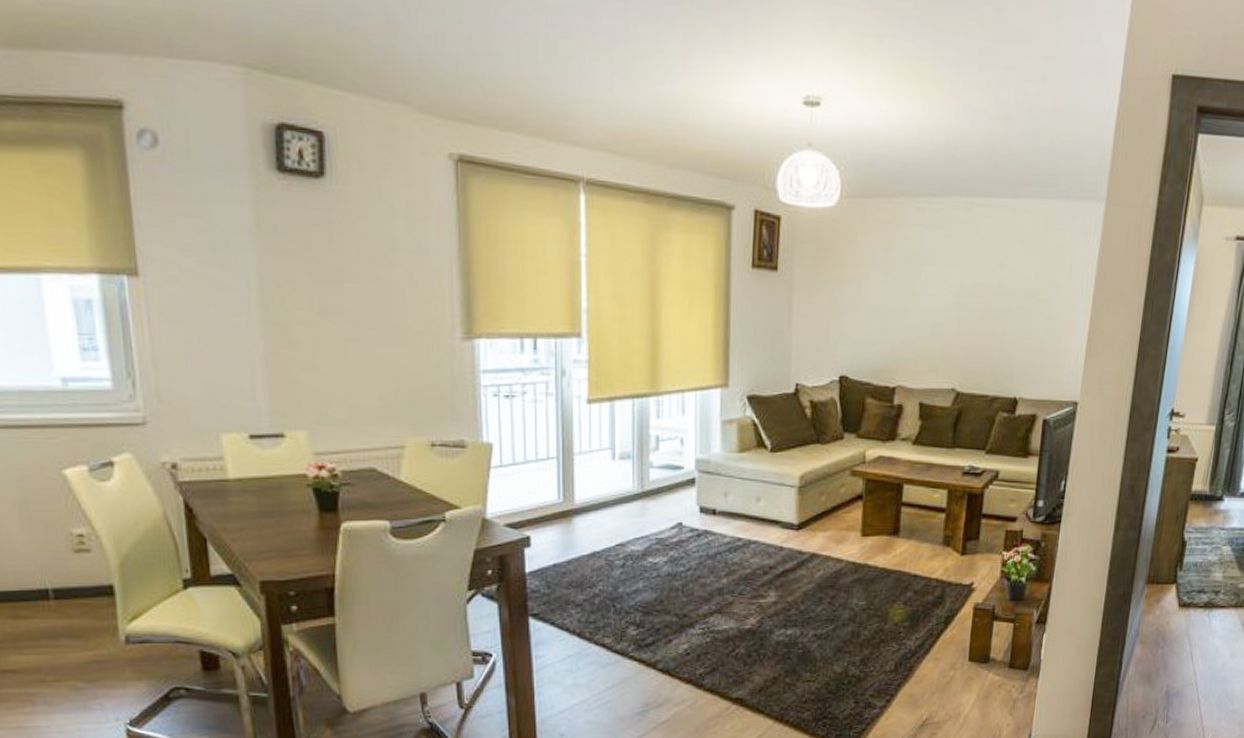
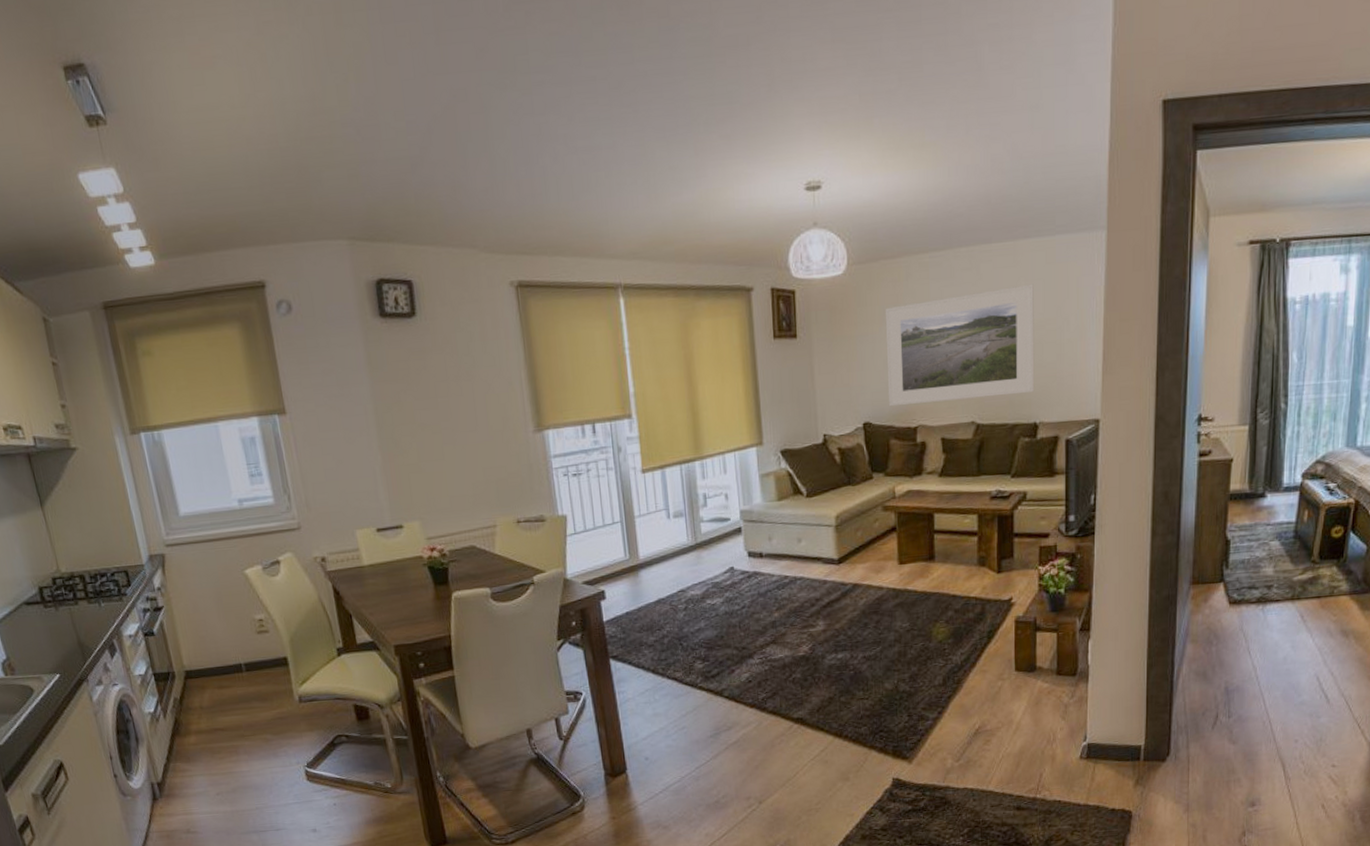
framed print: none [868,248,1029,365] -> present [885,284,1035,407]

